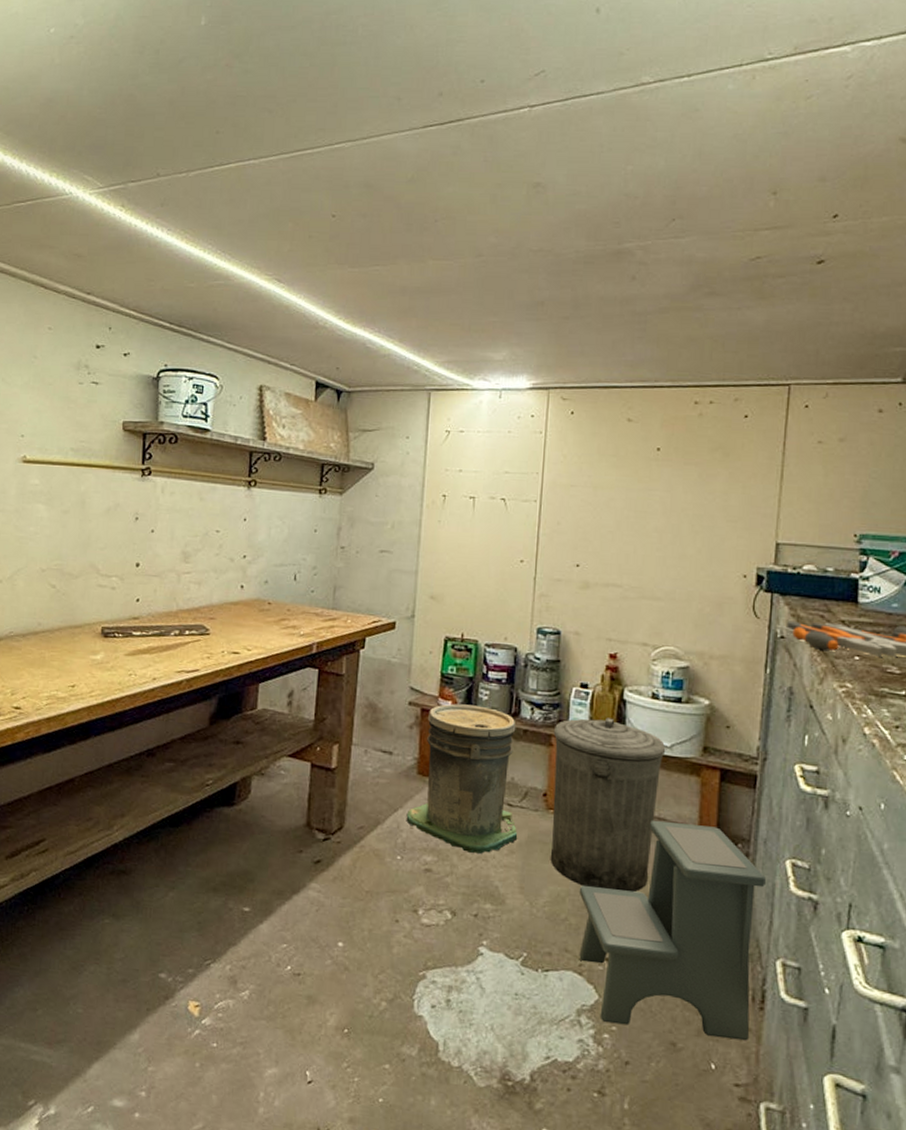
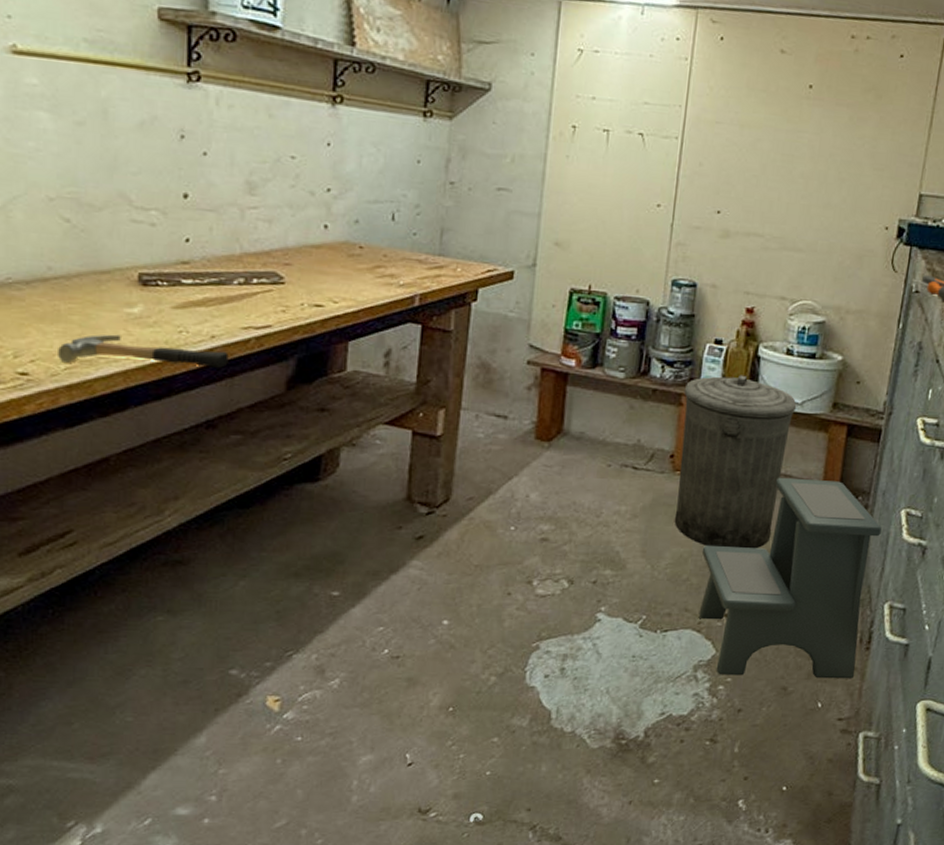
claw hammer: none [42,676,166,706] -> present [58,334,229,369]
bucket: present [406,703,518,854] -> none [521,362,645,519]

